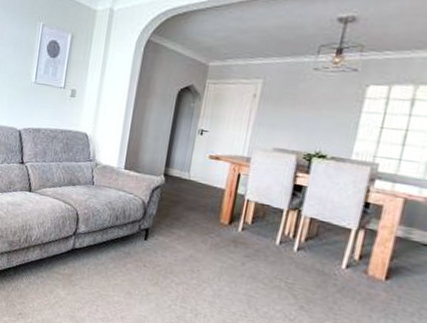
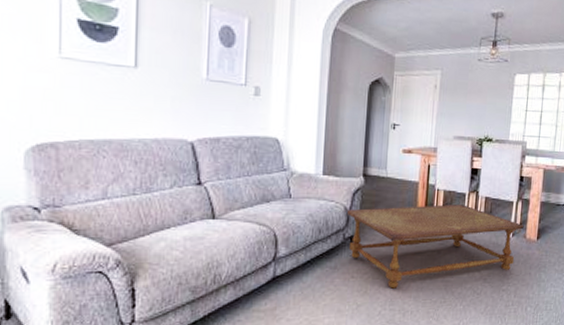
coffee table: none [144,203,366,305] -> present [346,204,524,289]

